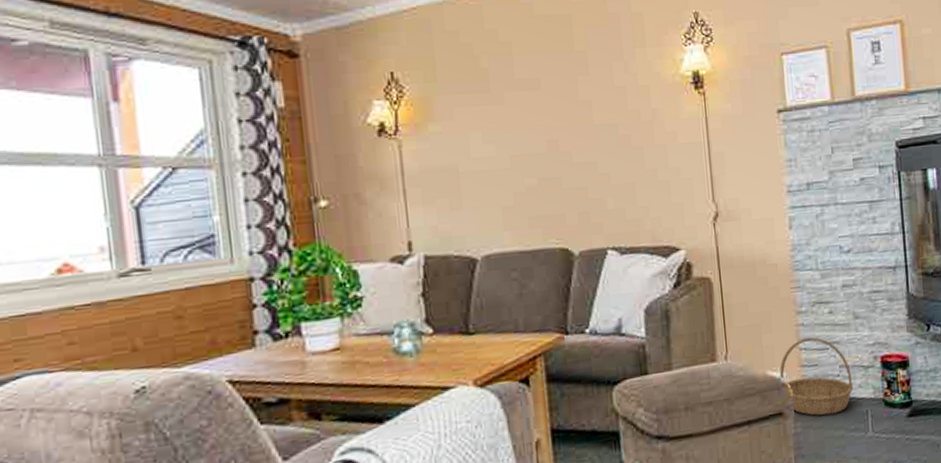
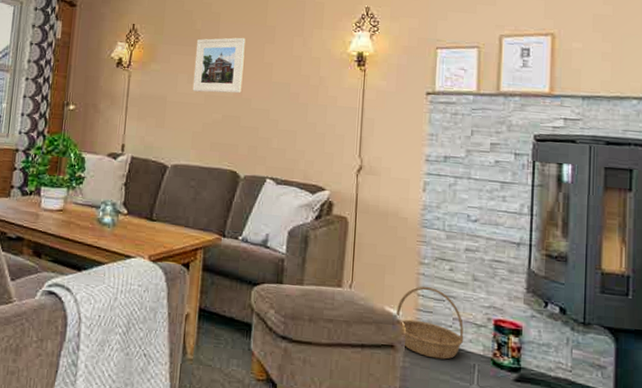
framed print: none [485,71,557,153] -> present [192,37,246,94]

